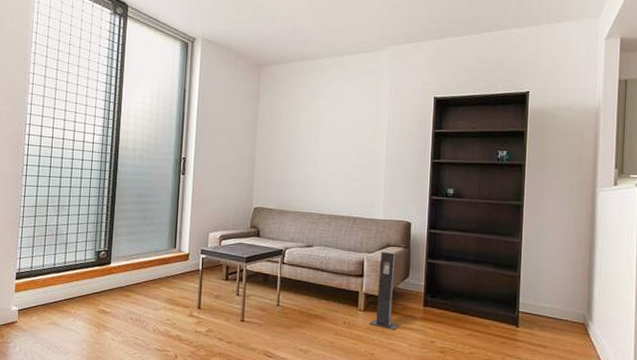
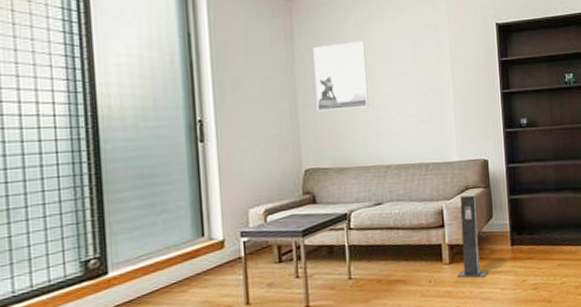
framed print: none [270,104,315,162] -> present [313,41,369,111]

